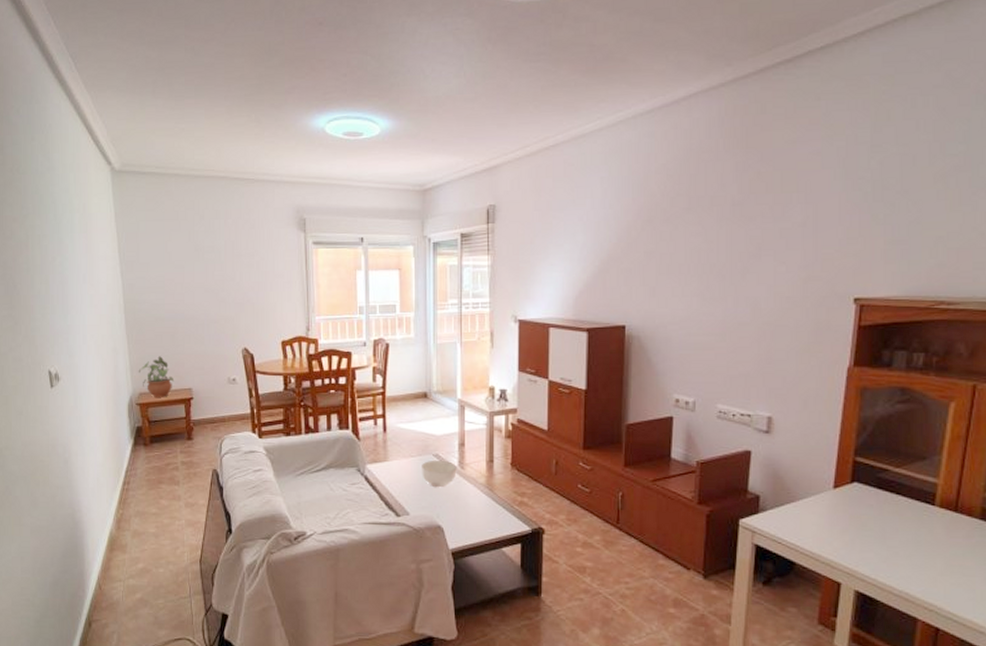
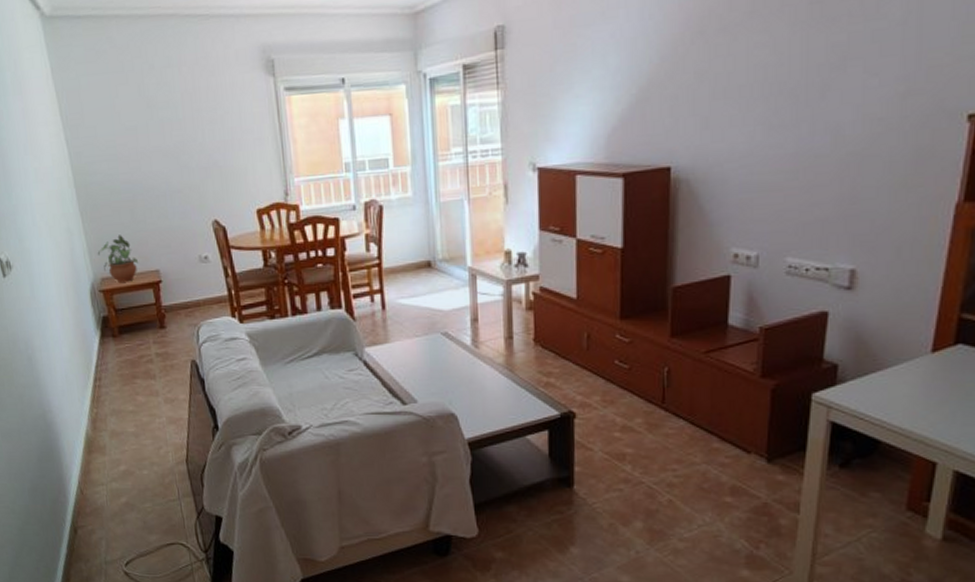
bowl: present [422,460,457,488] -> none [429,338,470,371]

